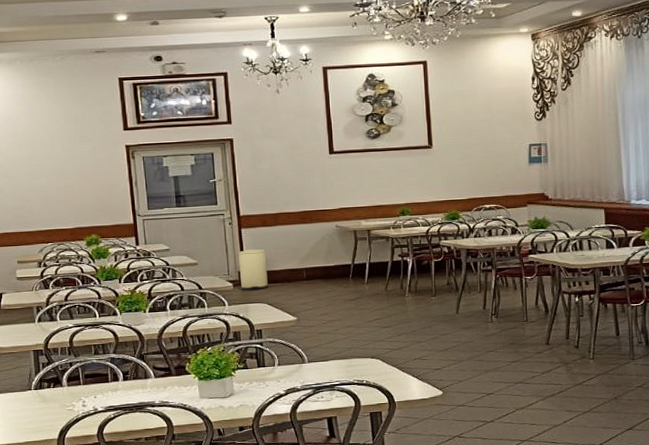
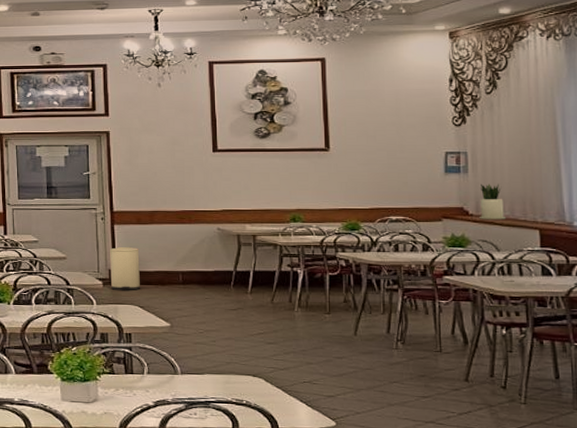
planter: none [556,170,579,204] -> present [478,184,507,221]

